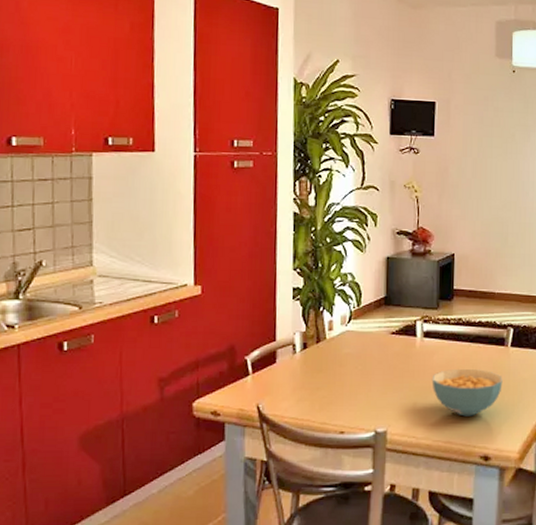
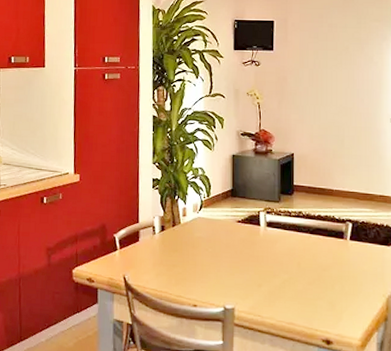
cereal bowl: present [432,368,503,417] -> none [275,257,343,302]

